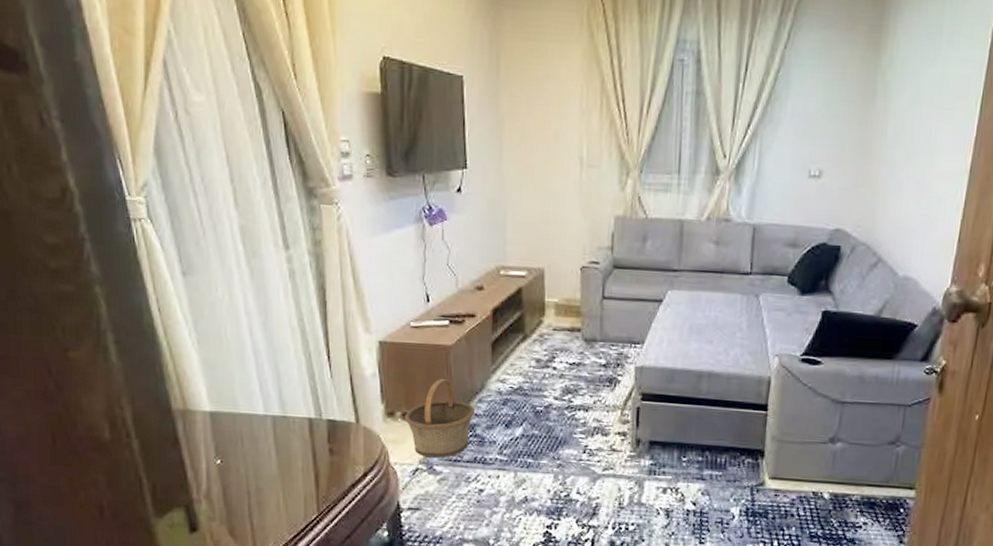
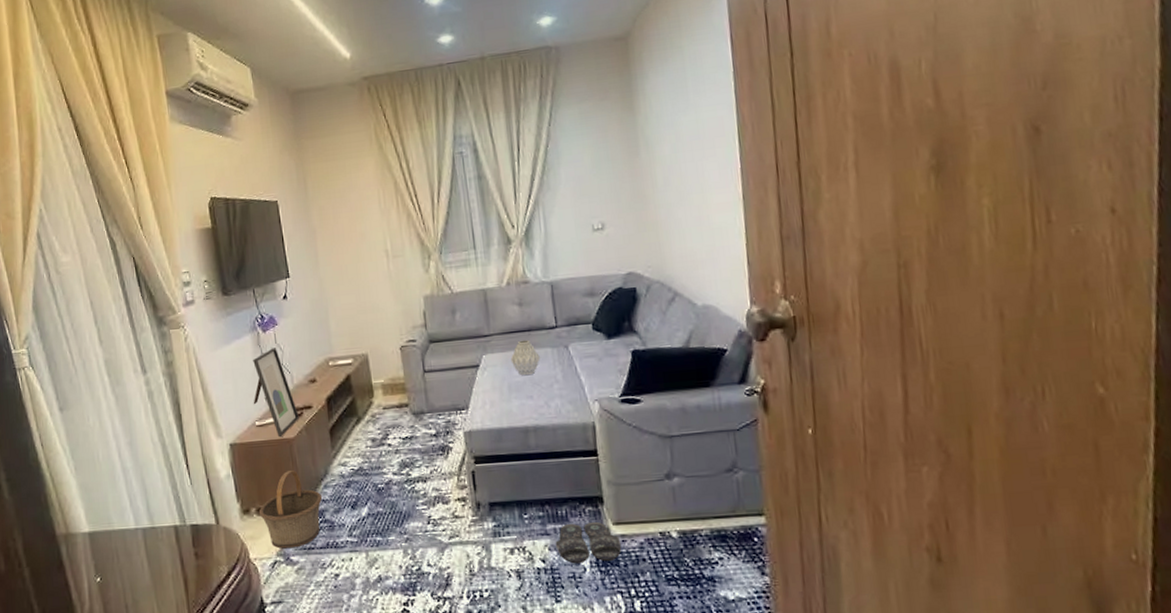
picture frame: none [410,245,460,342] -> present [253,347,299,437]
vase: none [696,281,728,320] -> present [510,339,540,376]
slippers: none [709,472,773,512] -> present [555,521,621,564]

